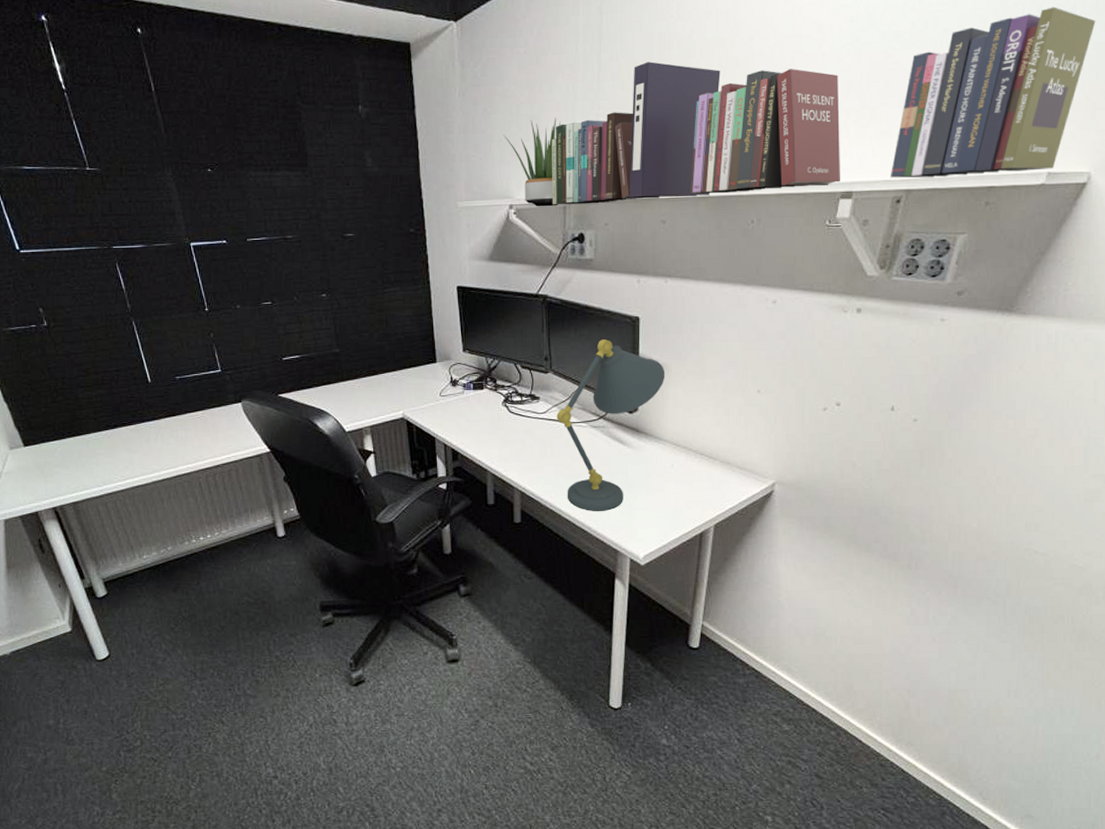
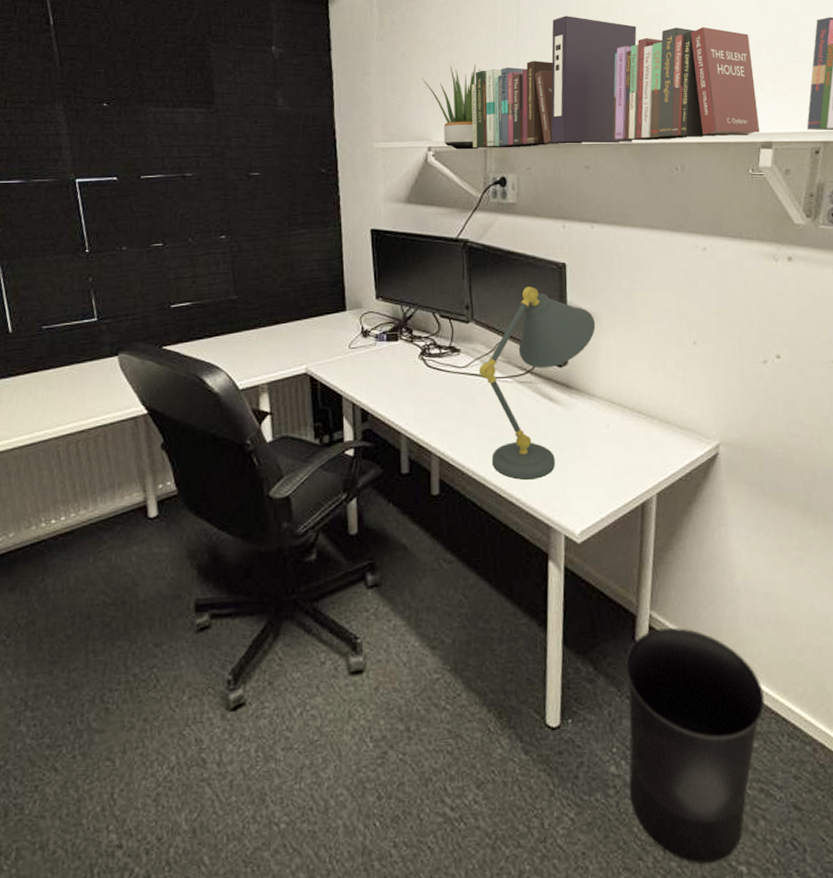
waste bin: none [677,636,798,813] -> present [626,628,765,865]

